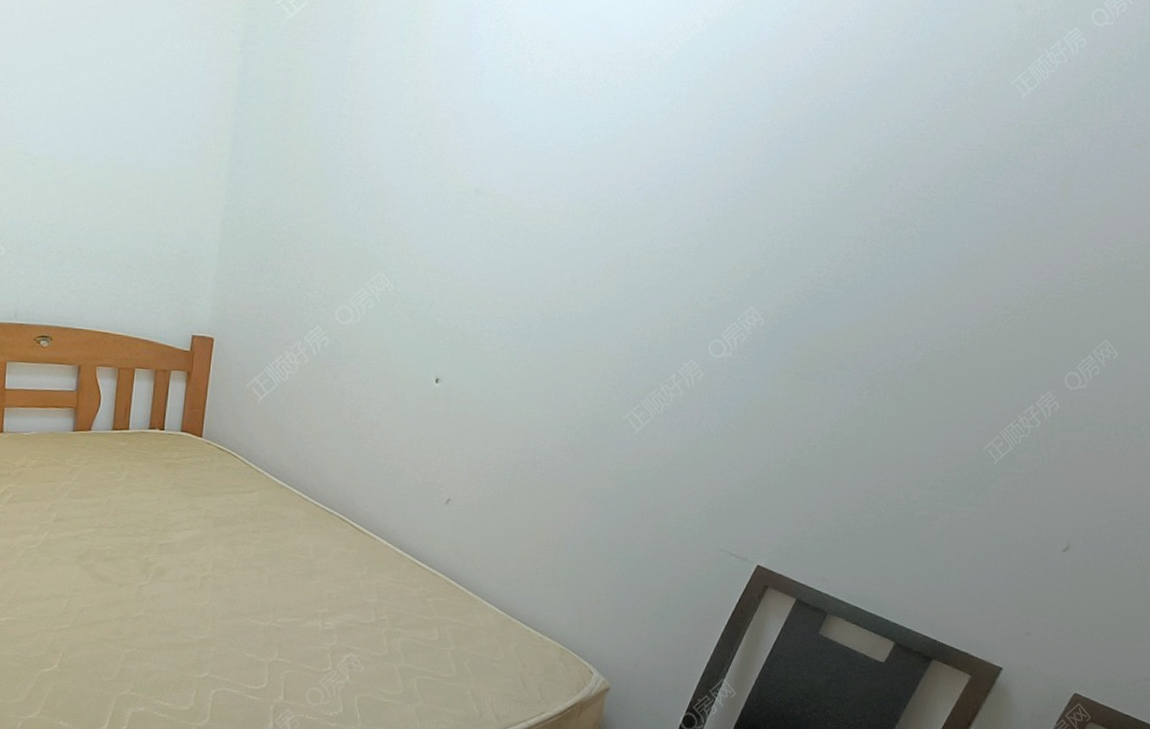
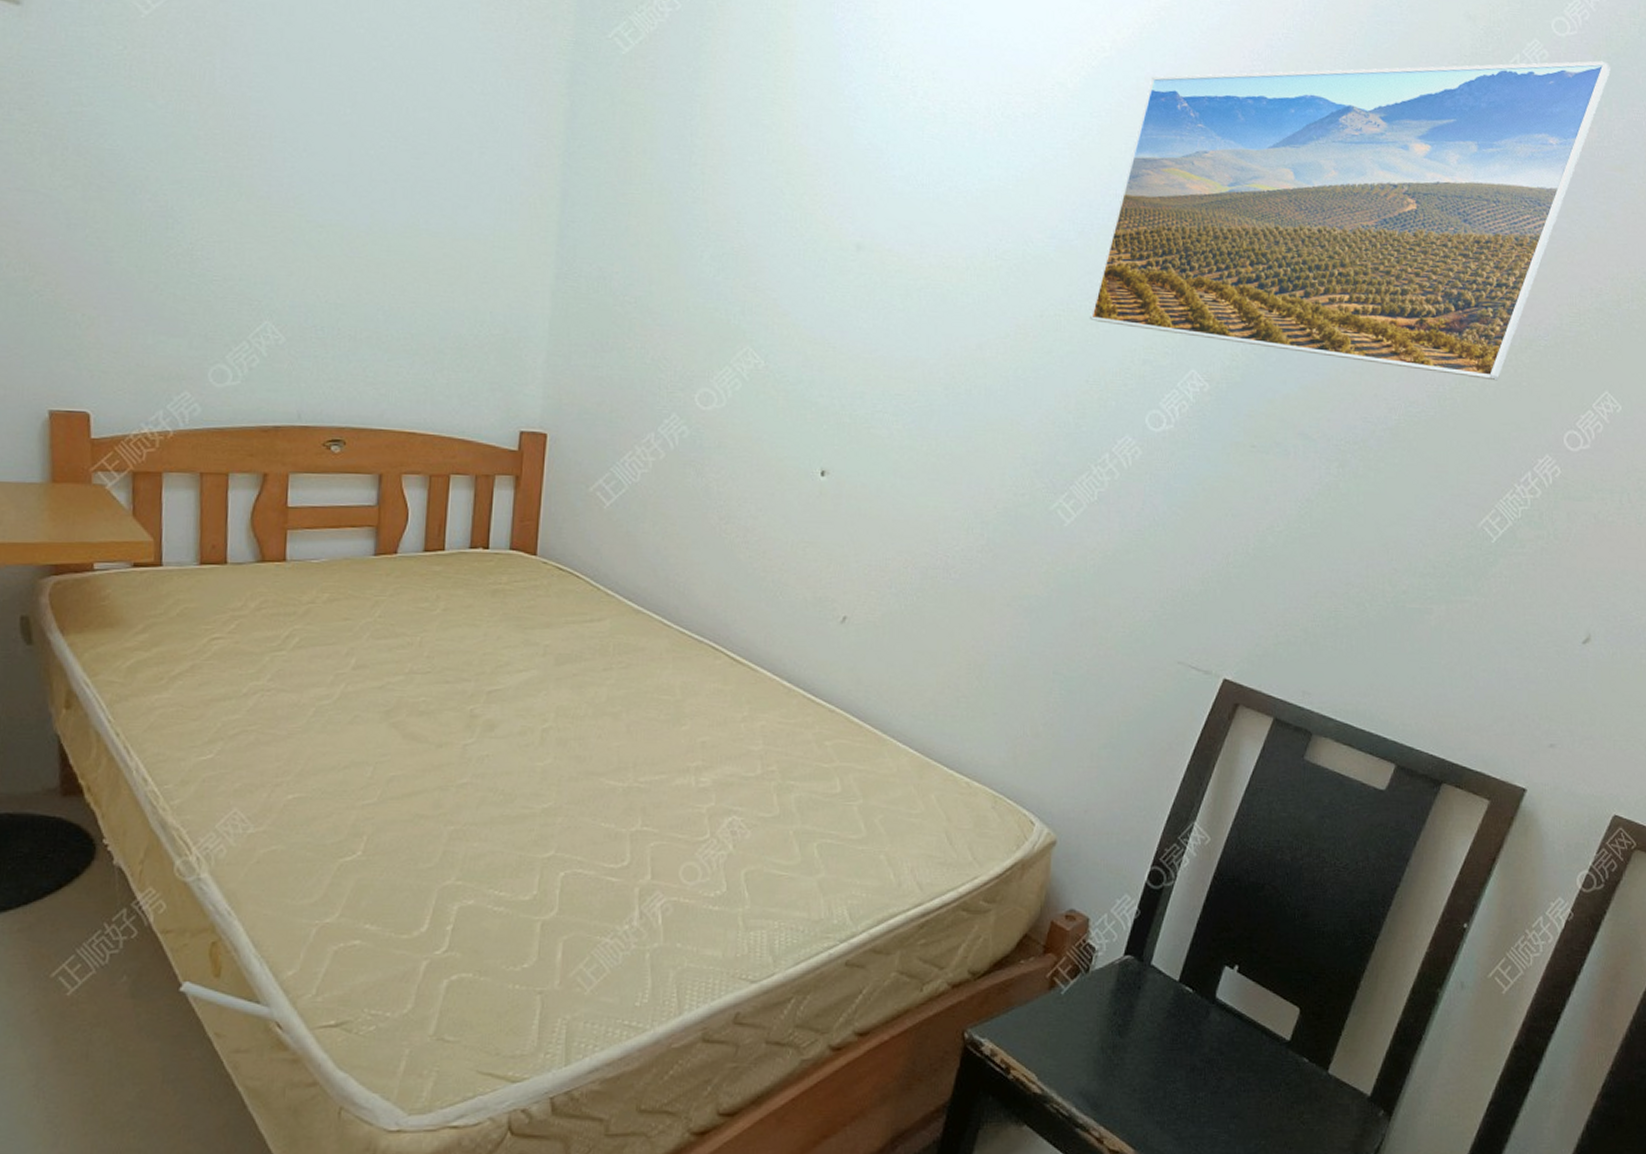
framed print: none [667,49,1141,327] -> present [1089,61,1612,381]

